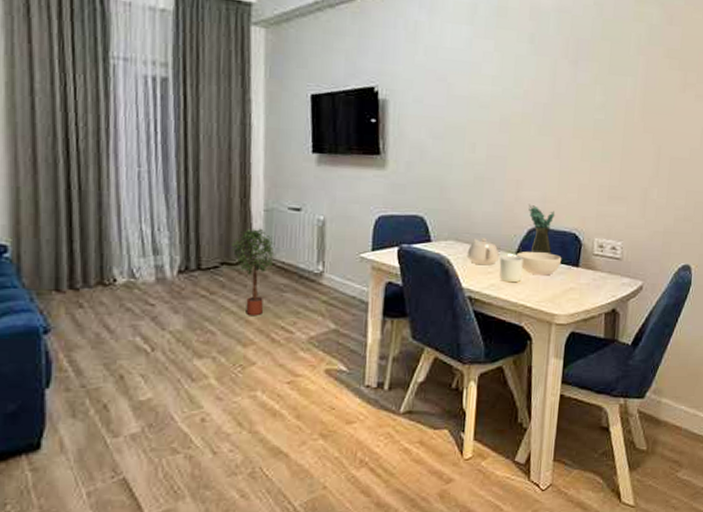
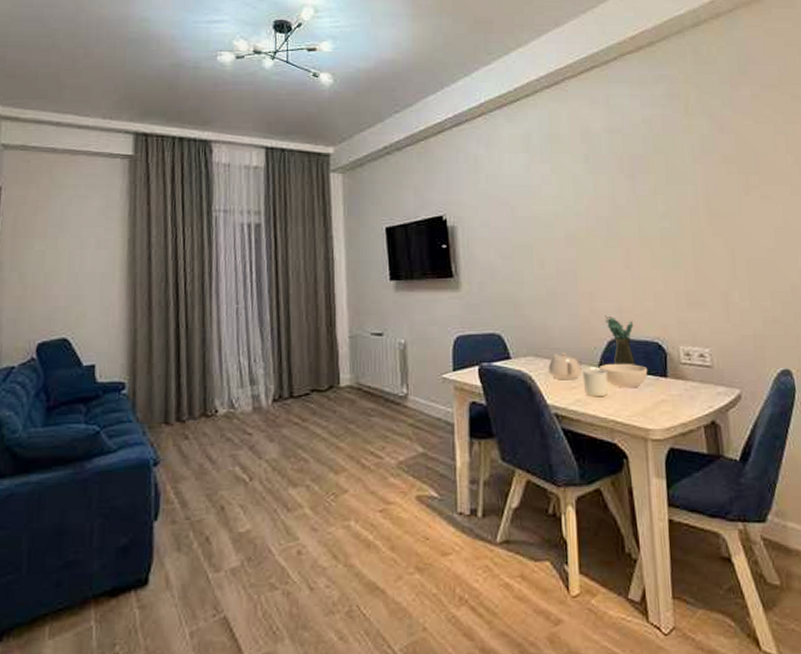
potted tree: present [231,228,276,316] -> none [320,354,362,442]

